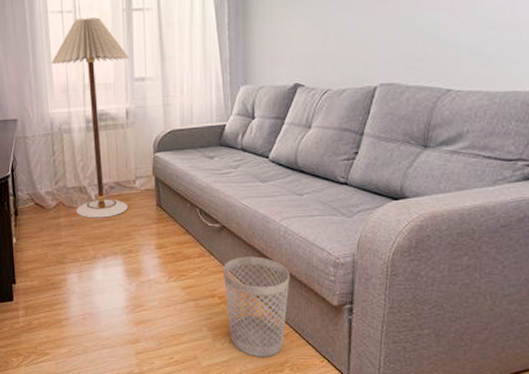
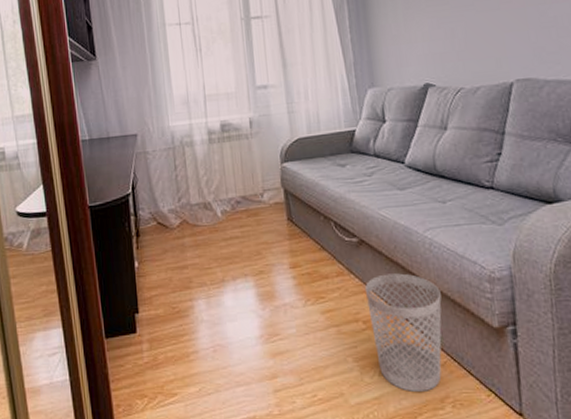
floor lamp: present [51,17,130,218] -> none [170,27,257,237]

